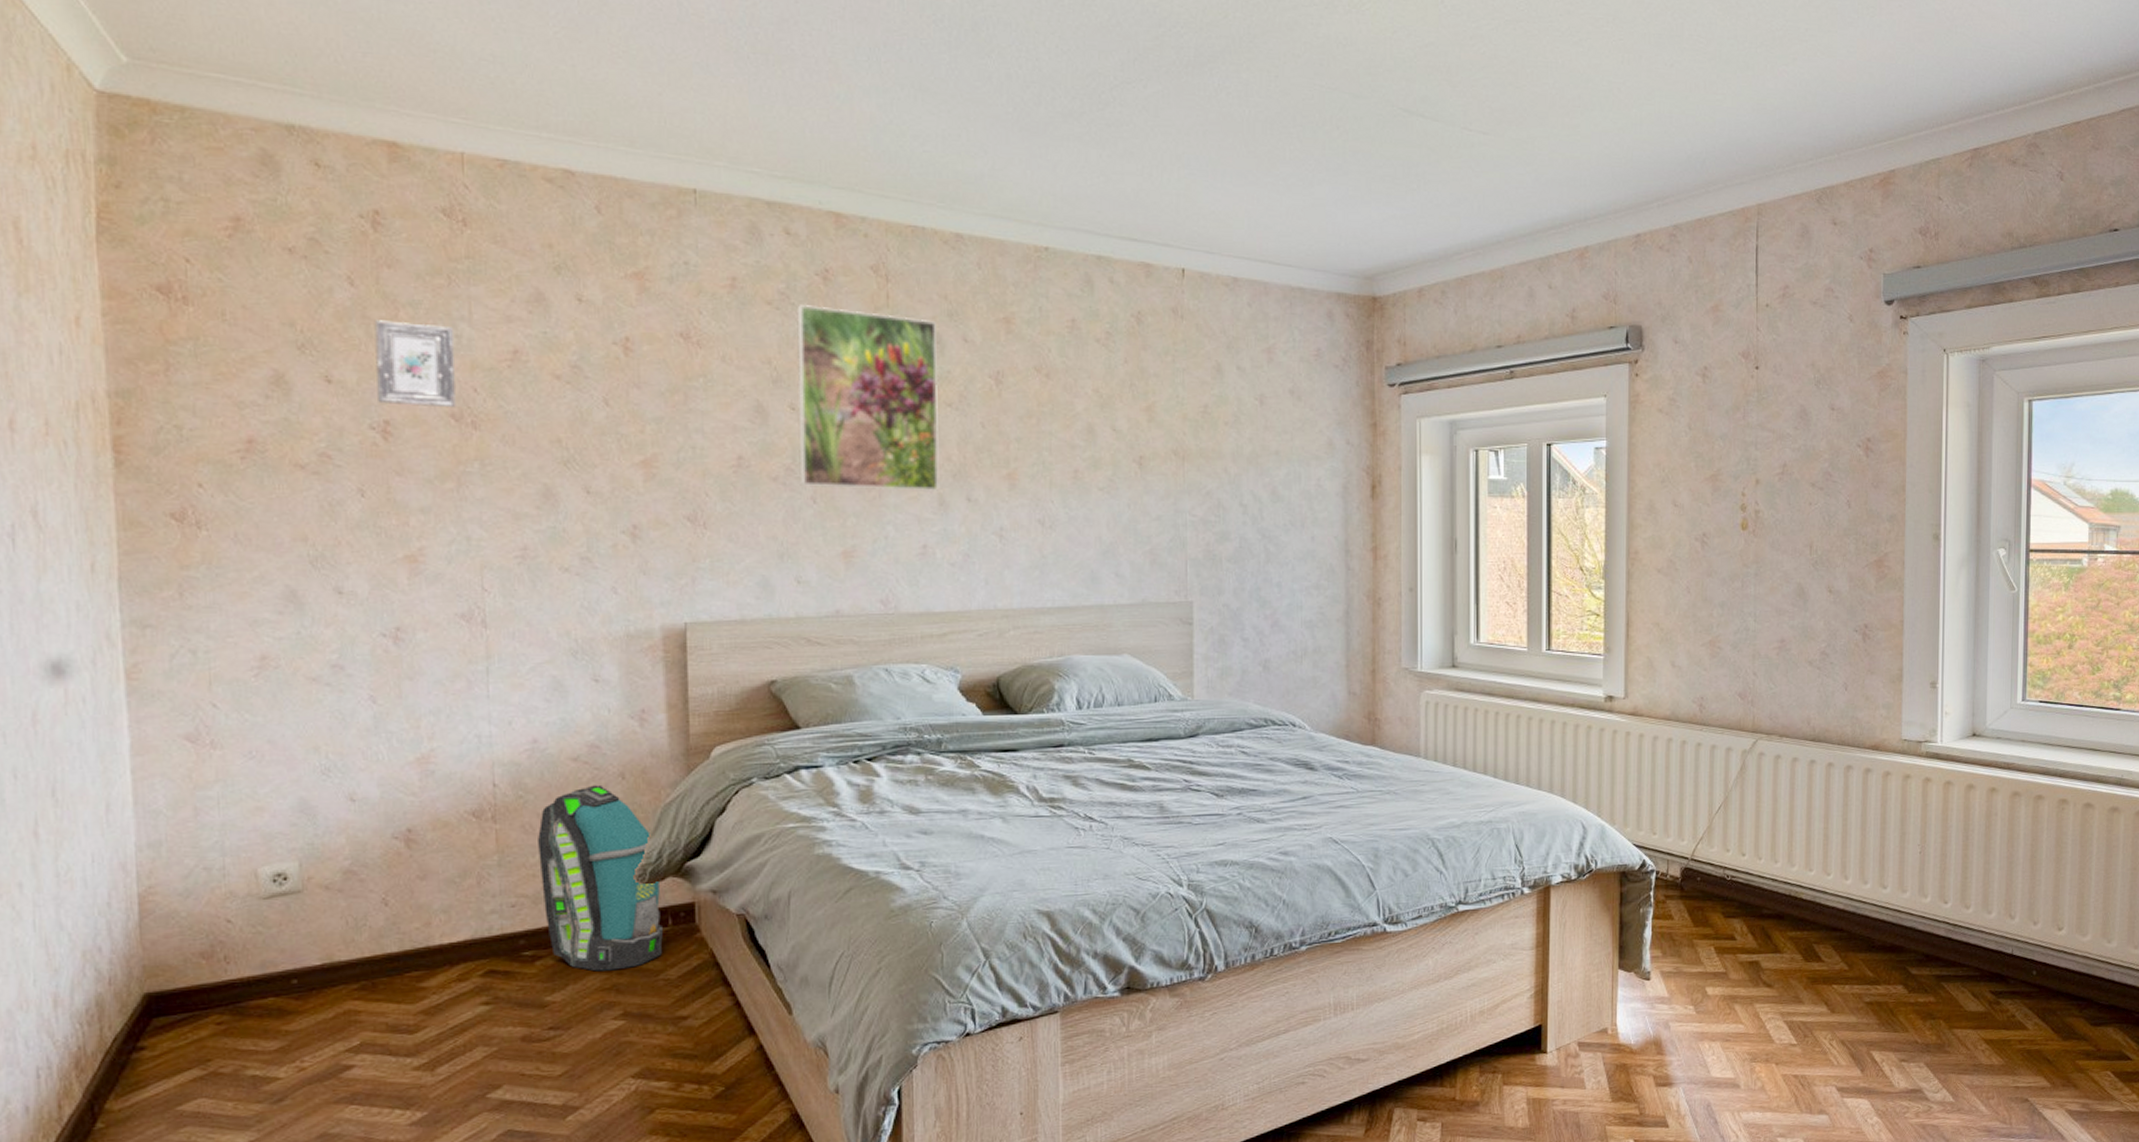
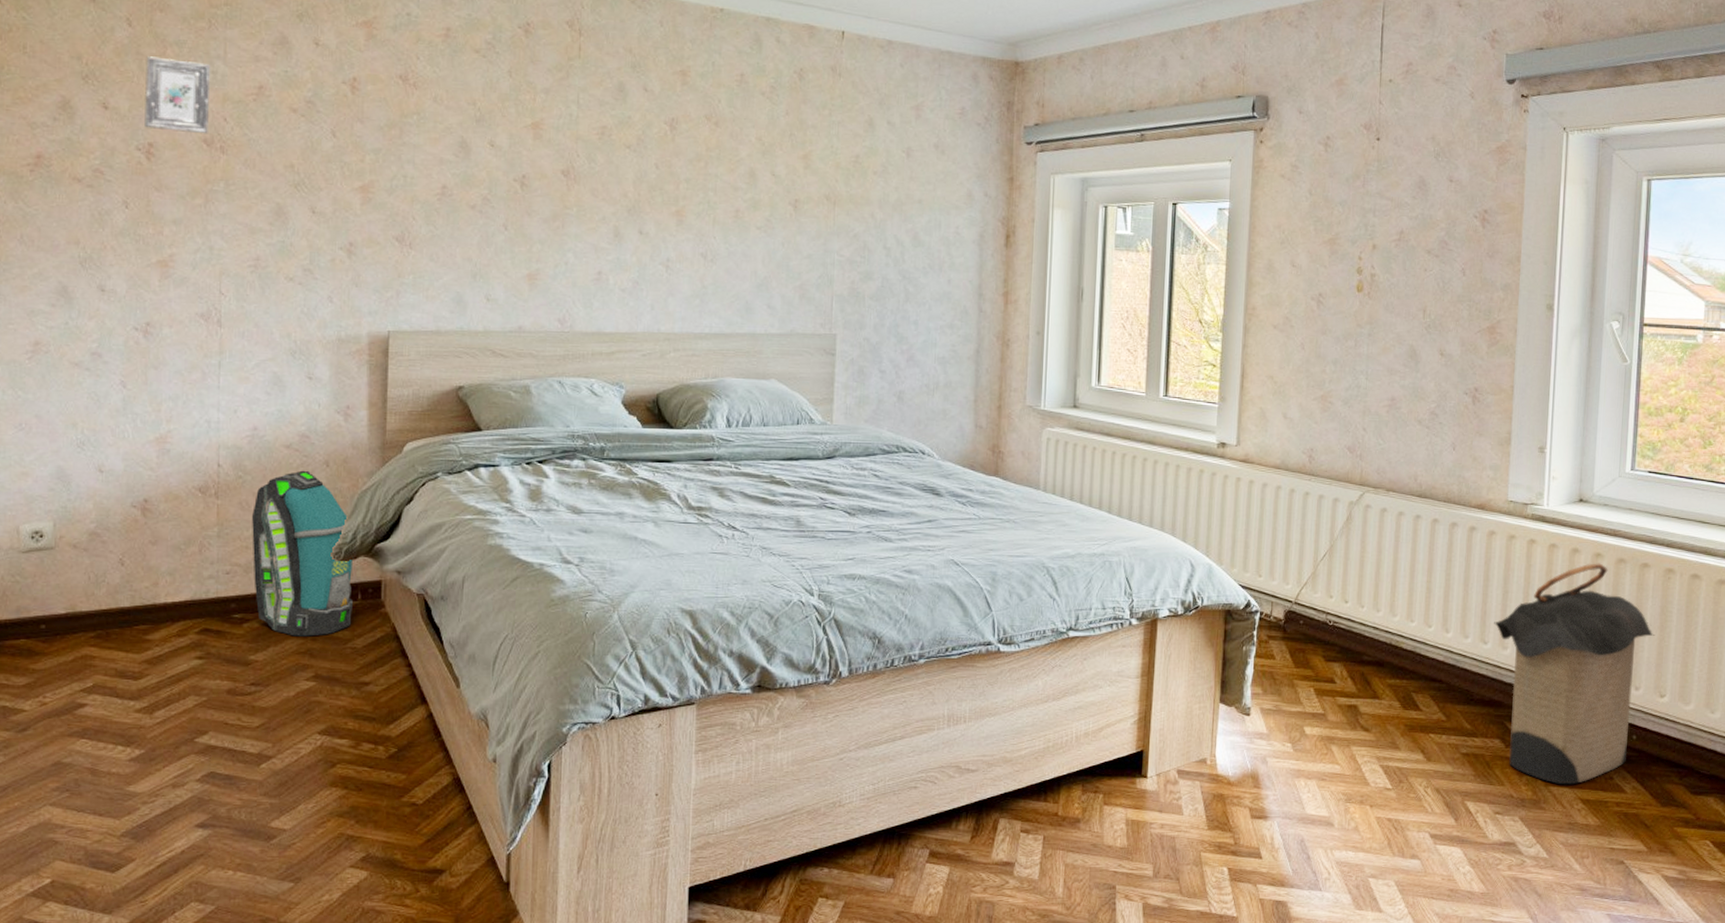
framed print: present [796,303,939,491] -> none [494,53,621,224]
laundry hamper: none [1892,798,2051,1027] -> present [1494,563,1655,785]

